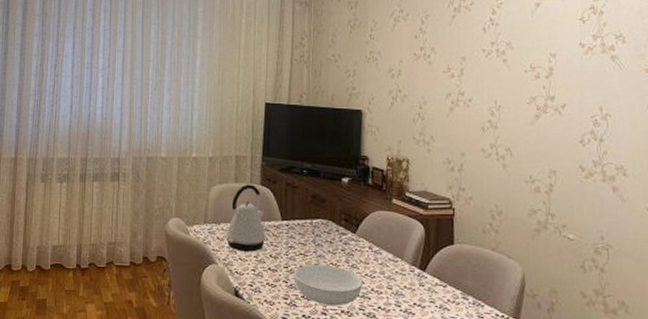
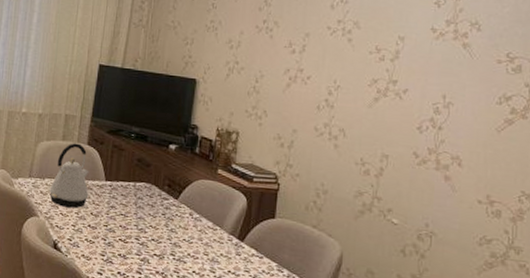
serving bowl: present [293,264,363,306] -> none [112,224,180,267]

